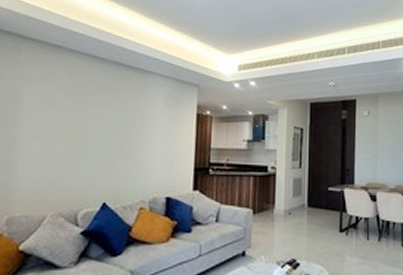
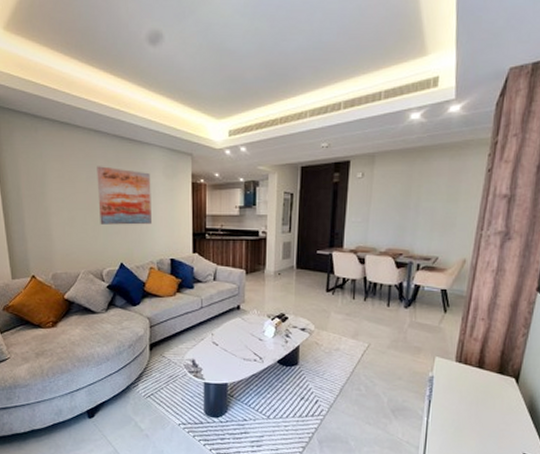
wall art: none [82,92,151,158] -> present [97,166,153,225]

